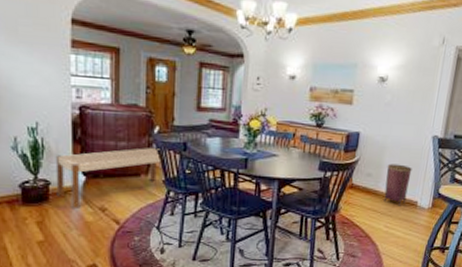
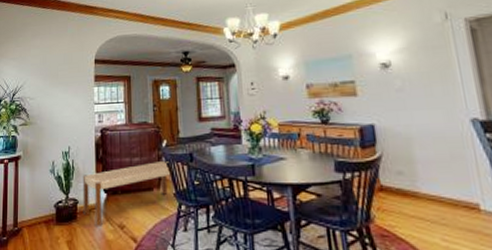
woven basket: present [383,163,412,206] -> none [420,157,462,211]

